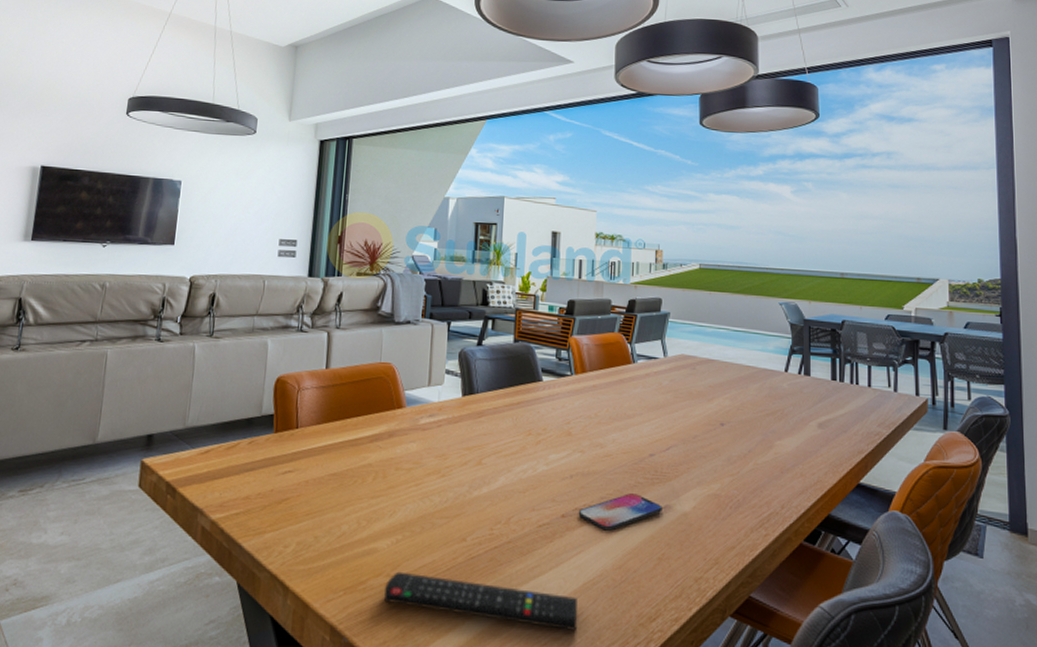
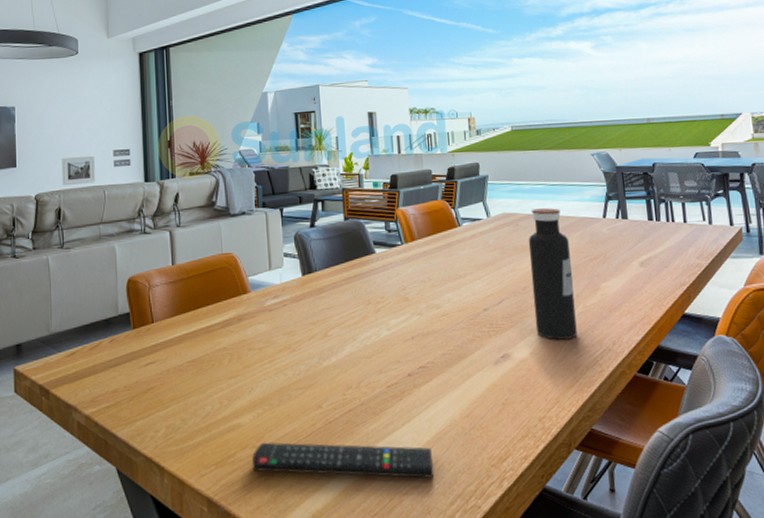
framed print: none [220,241,258,272] -> present [61,156,96,186]
smartphone: present [578,493,662,531] -> none [423,347,501,384]
water bottle: none [702,354,746,497] -> present [528,208,577,340]

